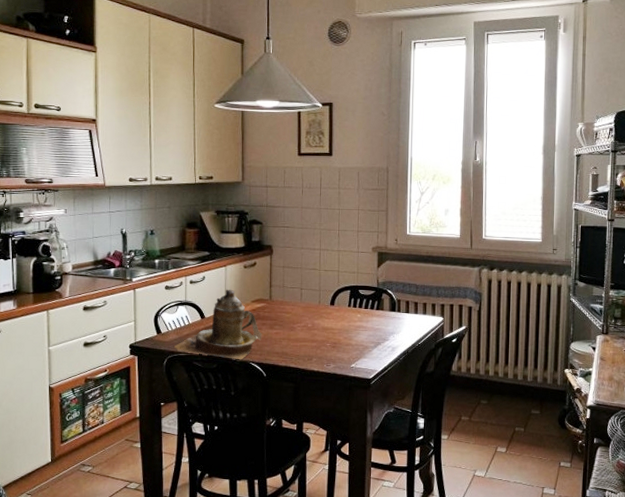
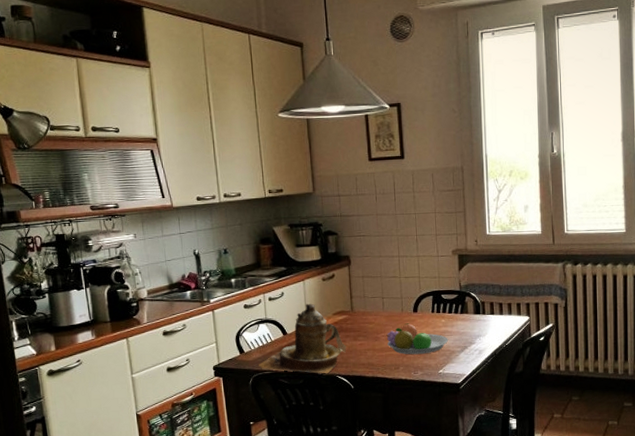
fruit bowl: none [302,315,363,347] -> present [386,323,449,355]

